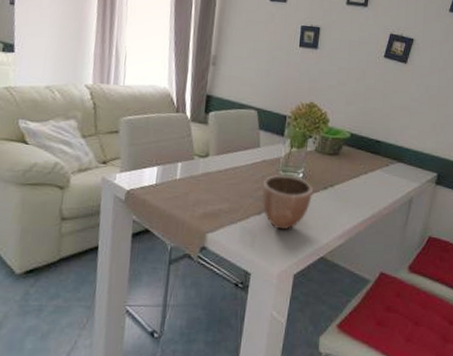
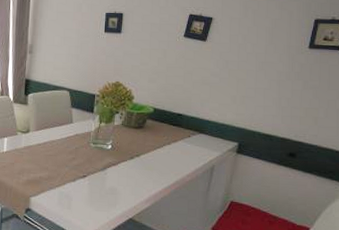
decorative bowl: present [261,174,314,230] -> none [75,146,122,195]

